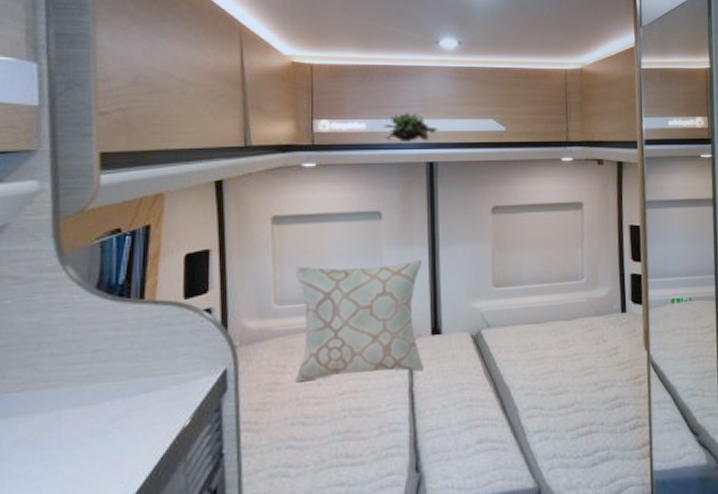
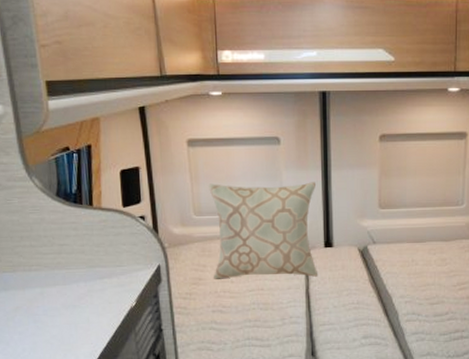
succulent plant: present [384,112,439,143] -> none [280,42,331,73]

